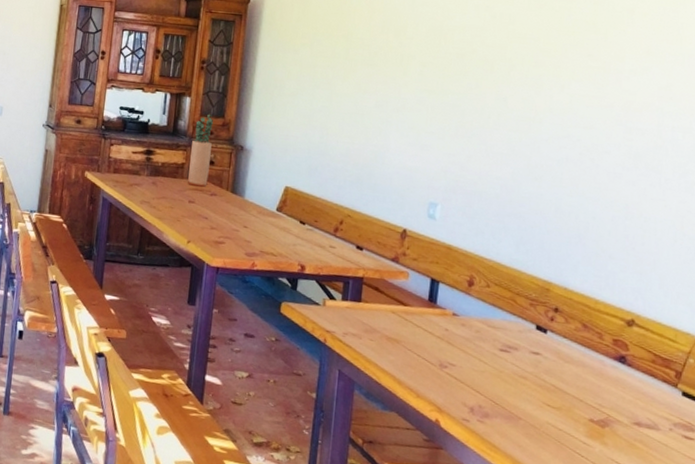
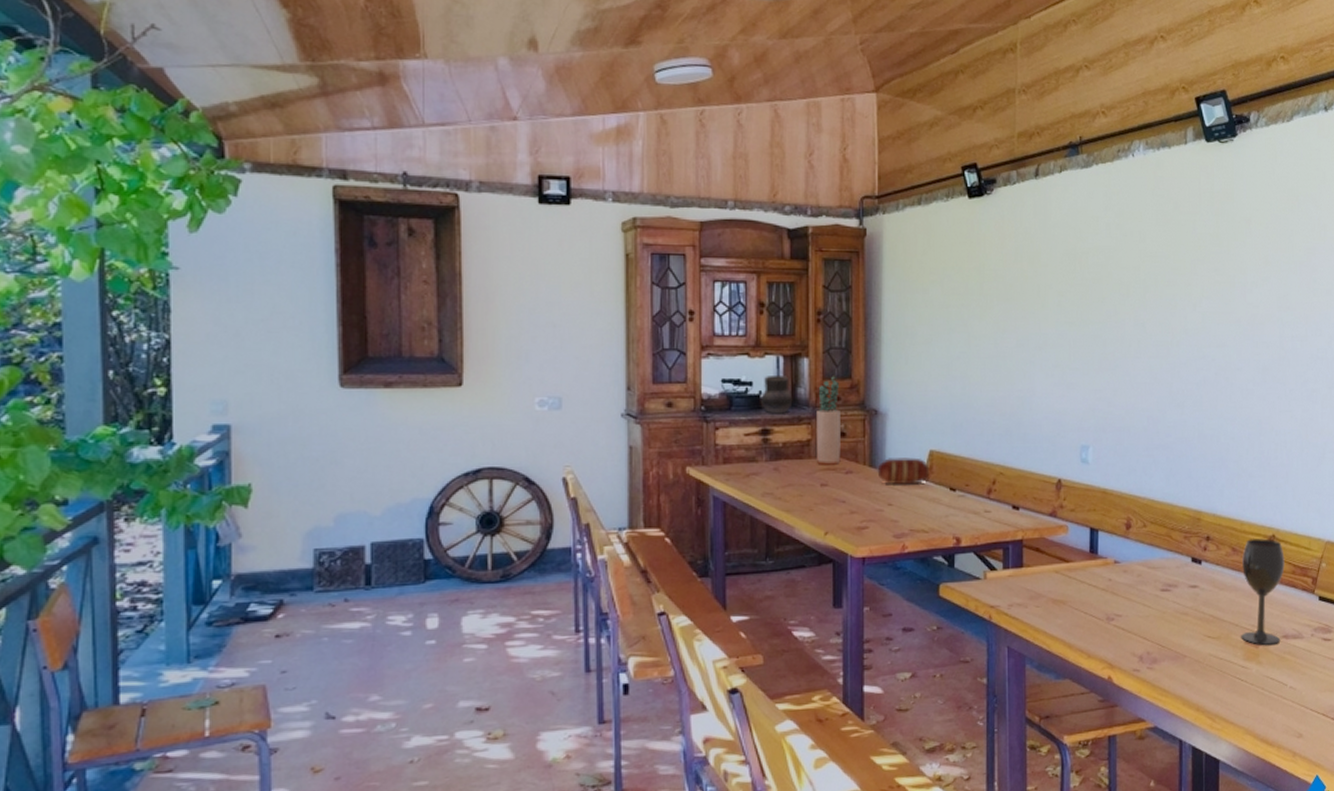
ceramic jug: none [148,108,174,140] -> present [761,376,793,414]
bread loaf: none [237,187,284,213] -> present [877,457,930,485]
wine glass: none [585,319,644,430] -> present [1241,538,1285,645]

